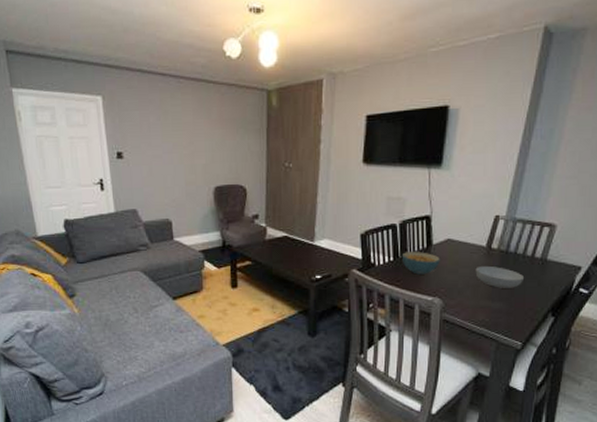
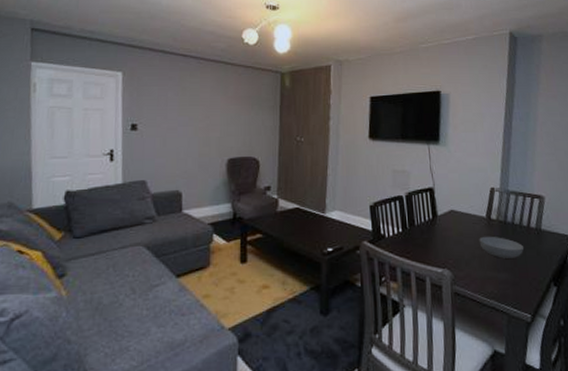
cereal bowl: present [401,252,440,275] -> none [409,223,446,246]

